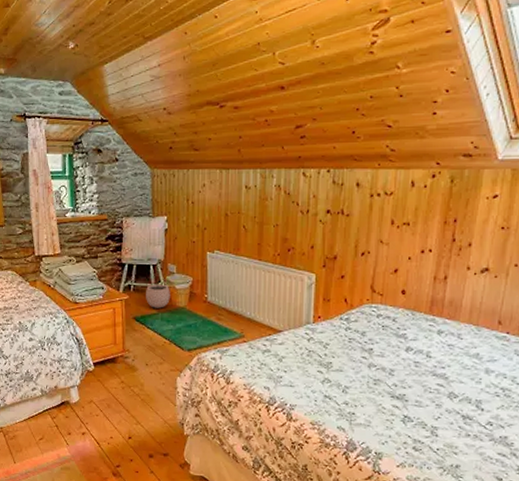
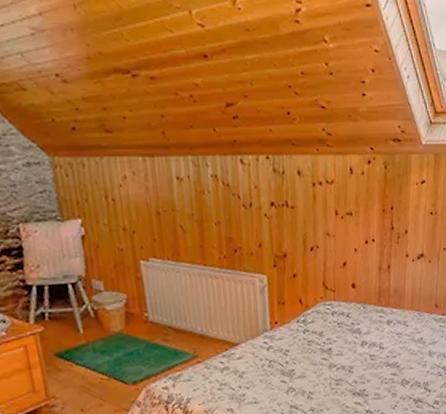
plant pot: present [146,279,170,308] -> none [66,300,101,338]

